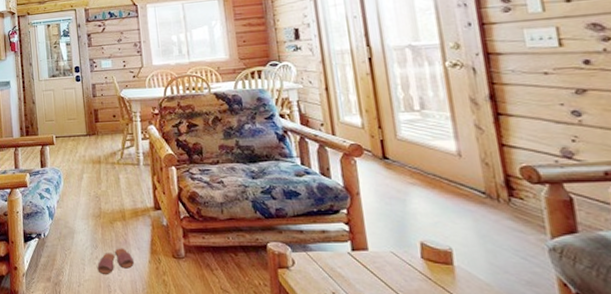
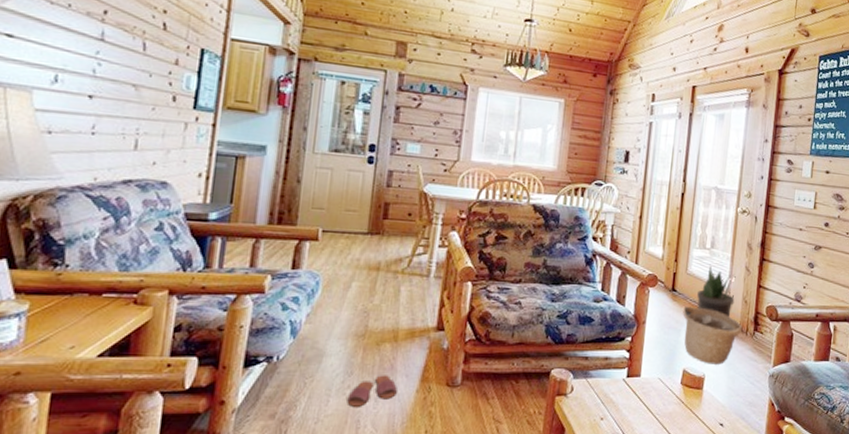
basket: none [402,174,492,237] -> present [683,306,743,365]
planter: none [415,126,471,183] -> present [696,264,735,318]

